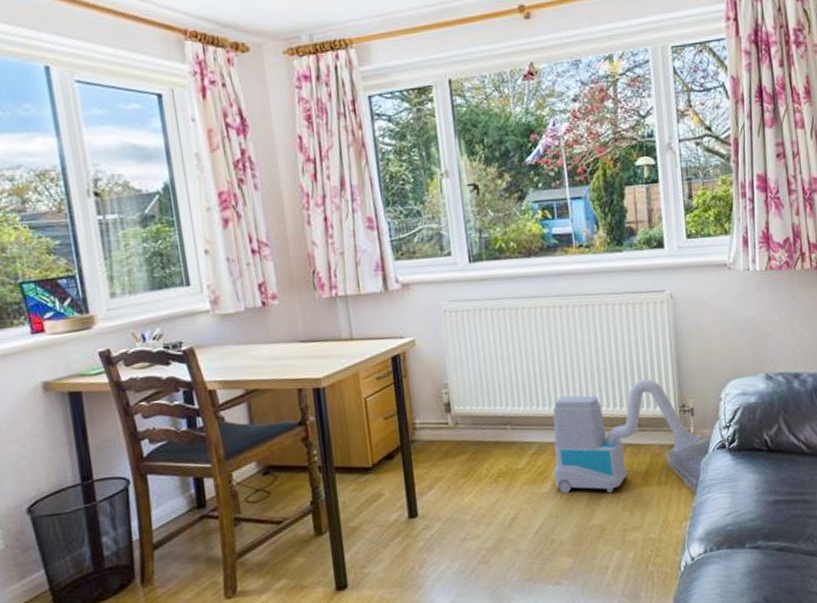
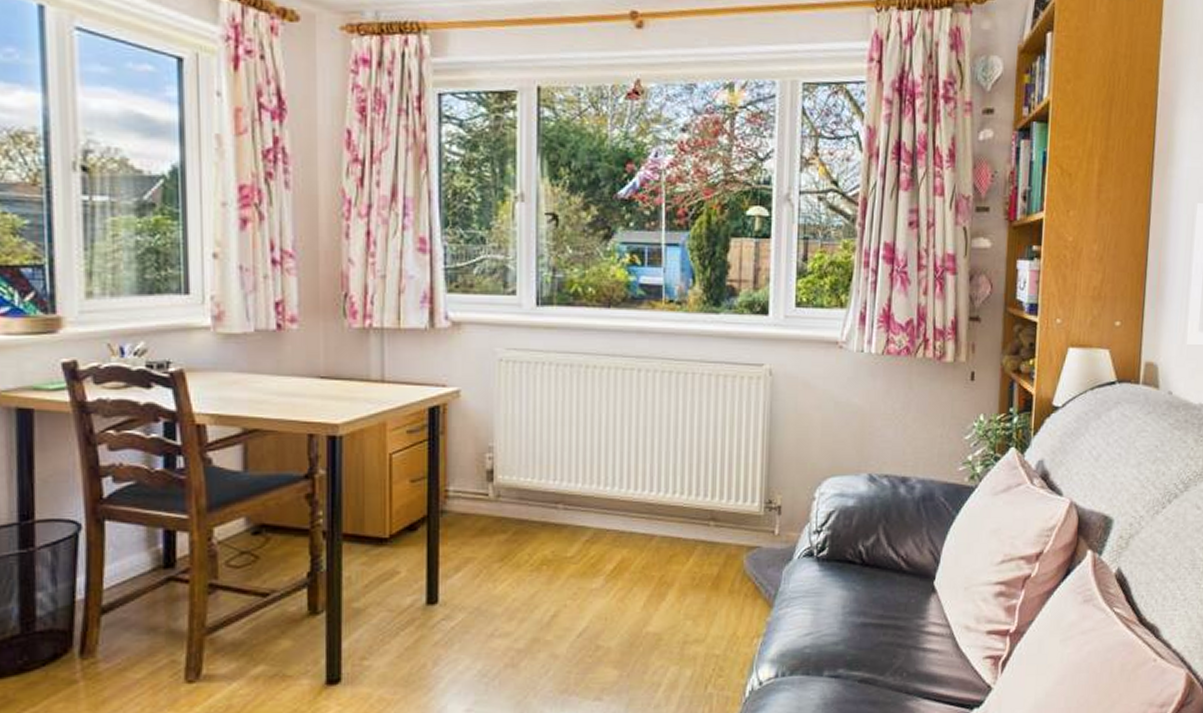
vacuum cleaner: present [552,379,700,494] -> none [609,466,785,597]

